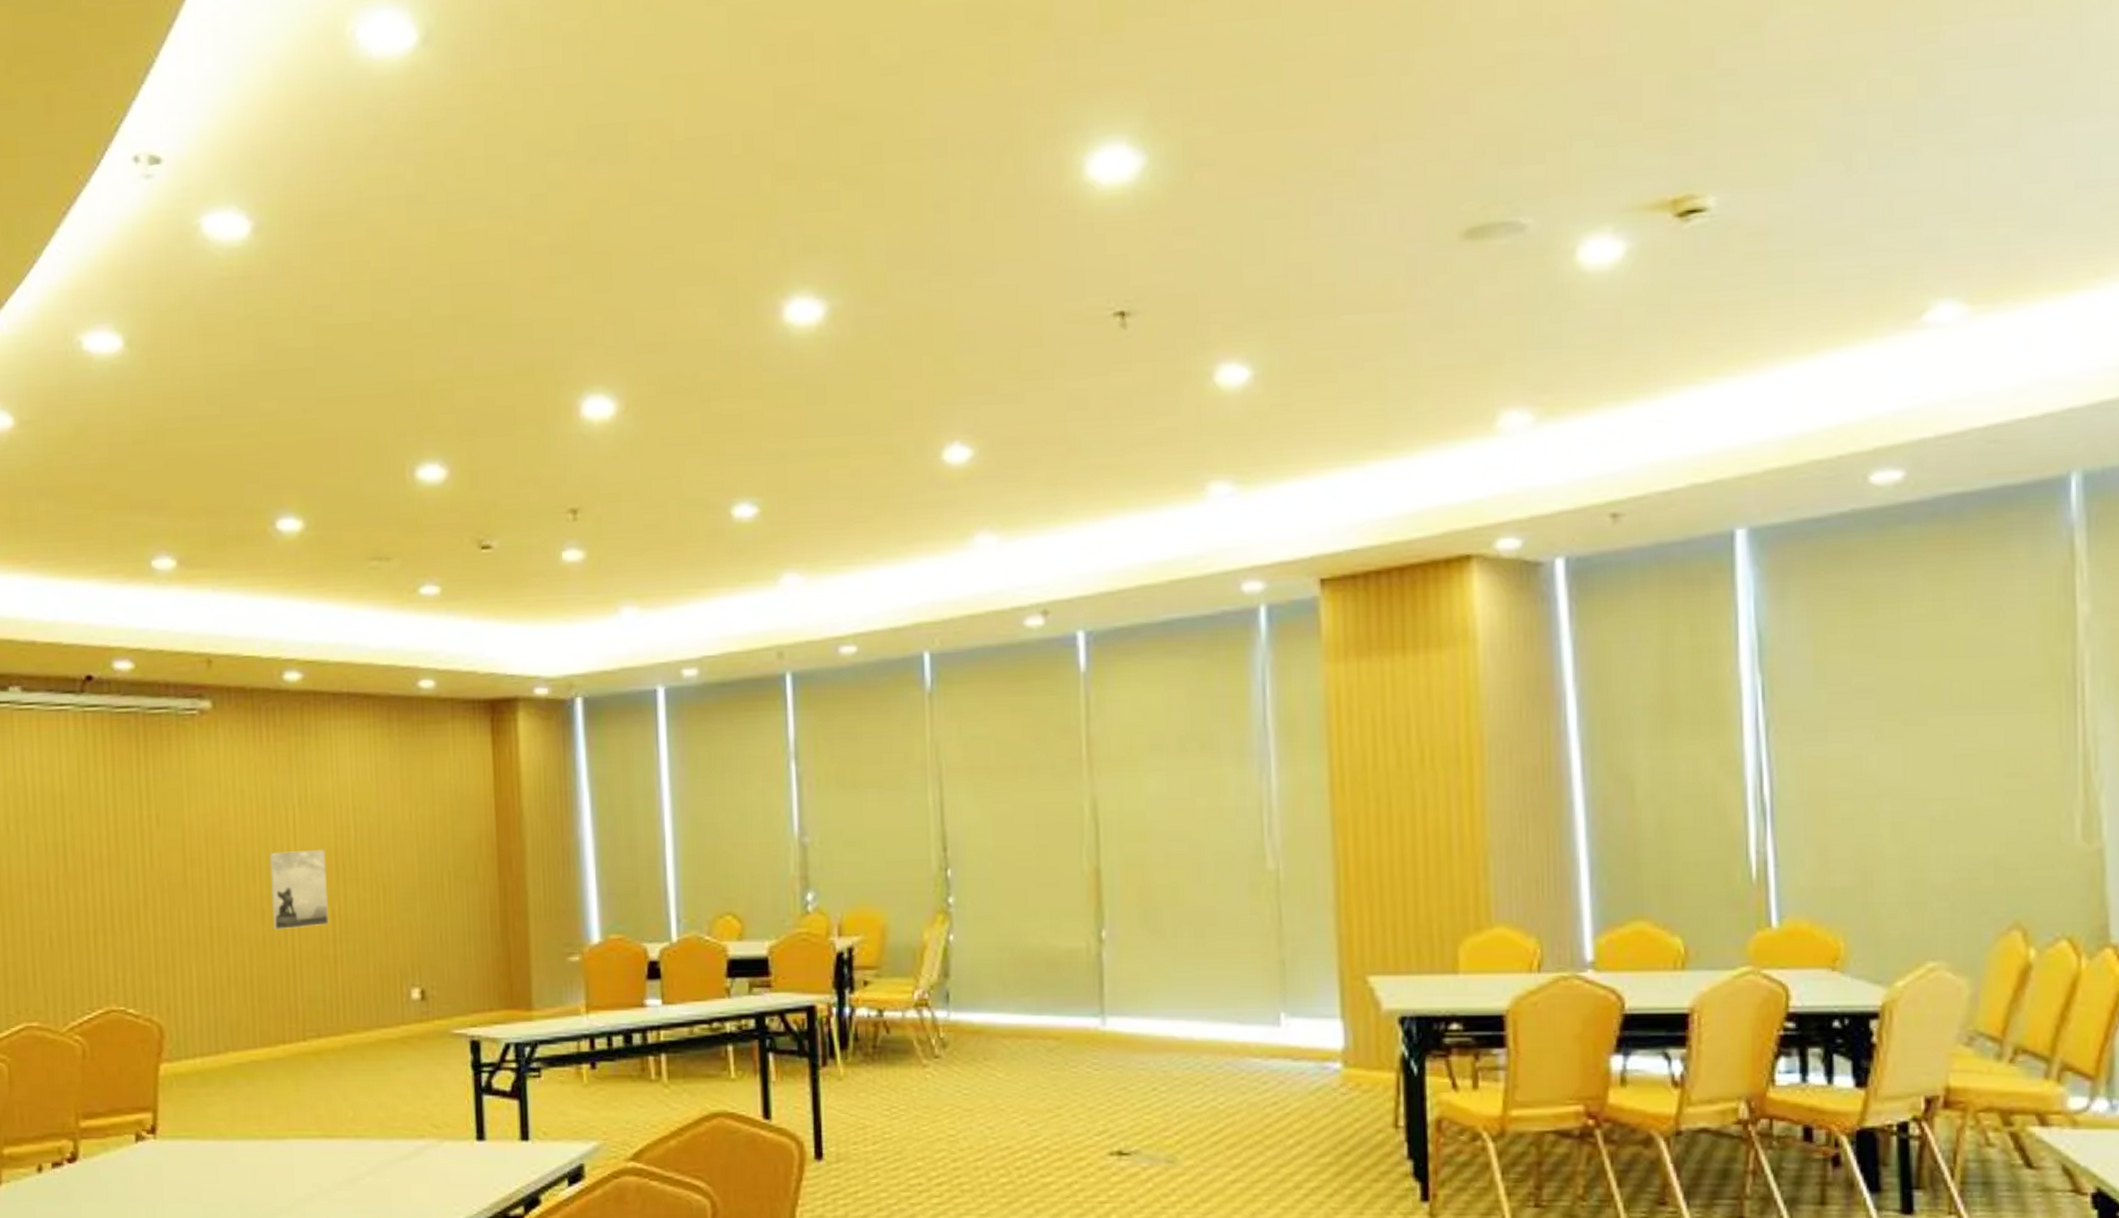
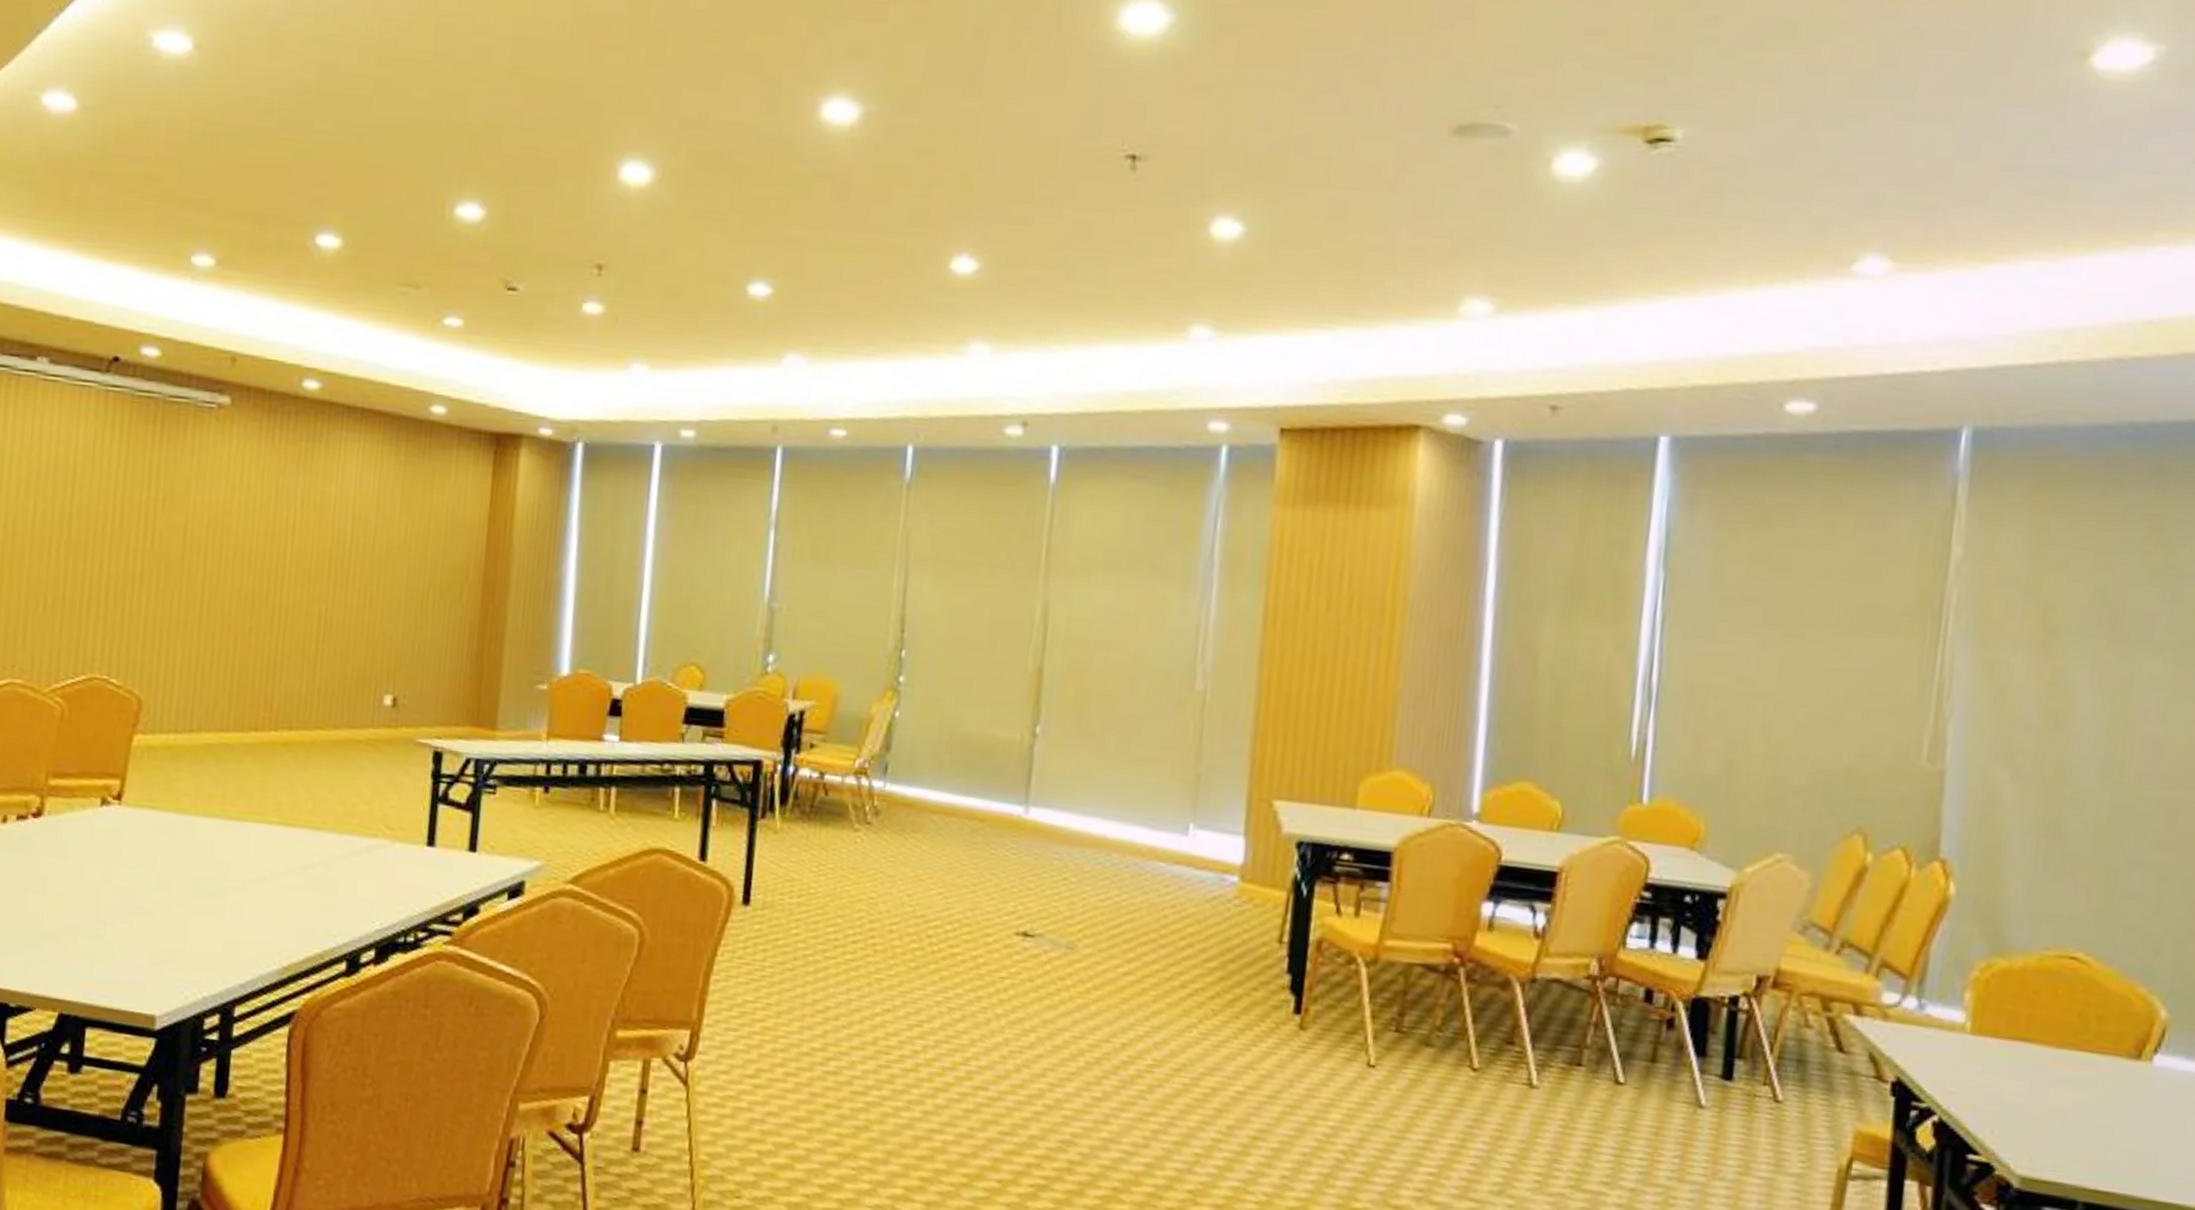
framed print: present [270,849,328,930] -> none [260,549,320,624]

